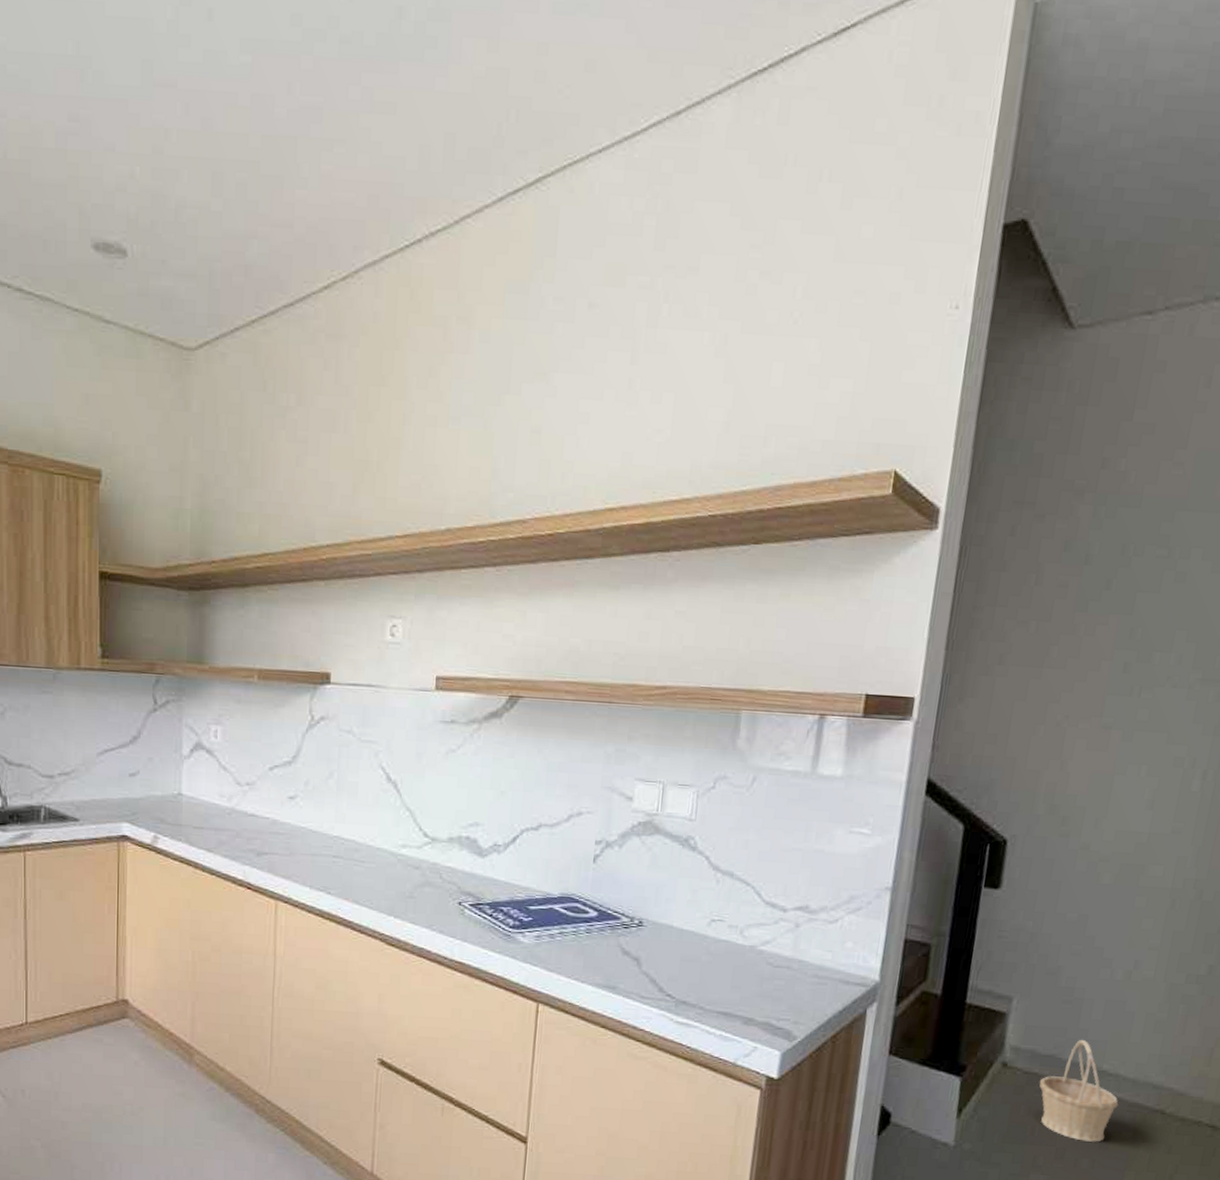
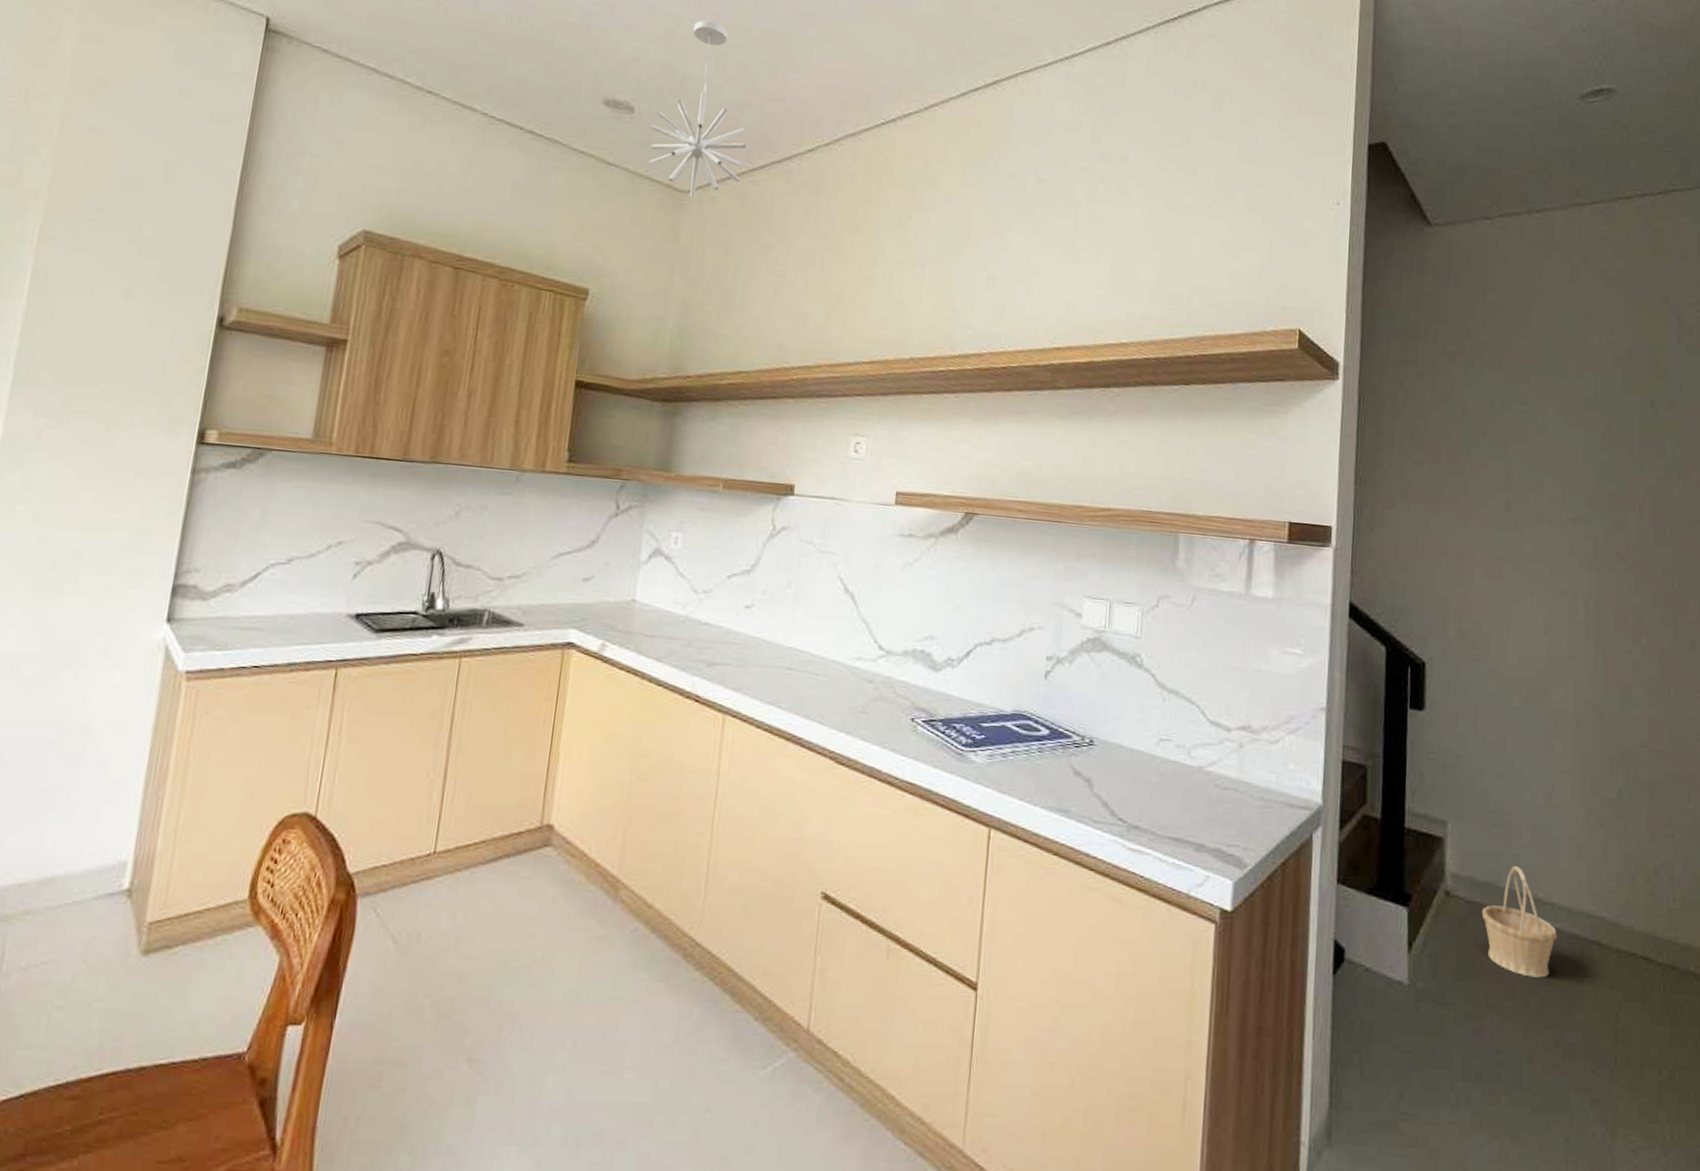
pendant light: none [146,128,254,355] -> present [648,20,747,197]

